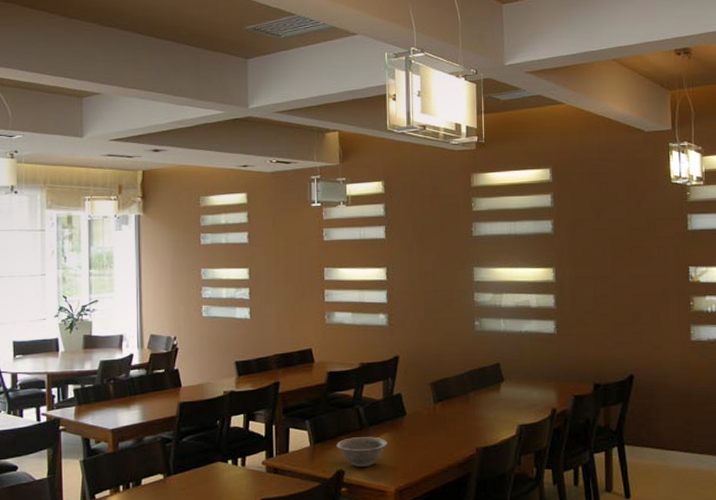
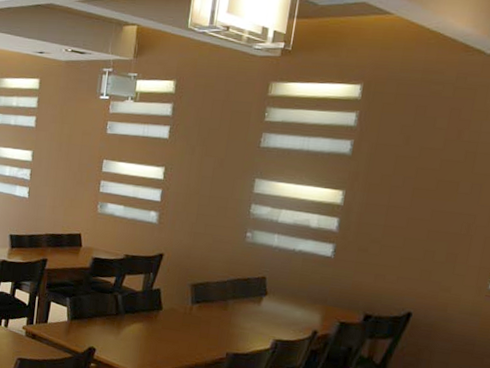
decorative bowl: present [336,437,388,467] -> none [91,320,141,349]

